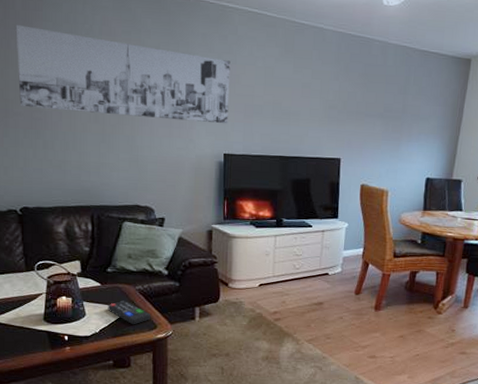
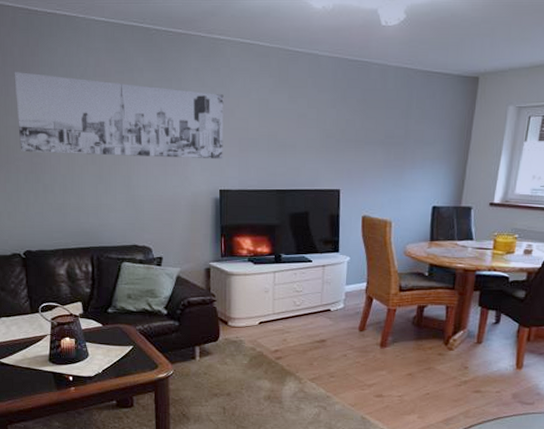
remote control: present [108,300,151,325] -> none [109,340,152,365]

